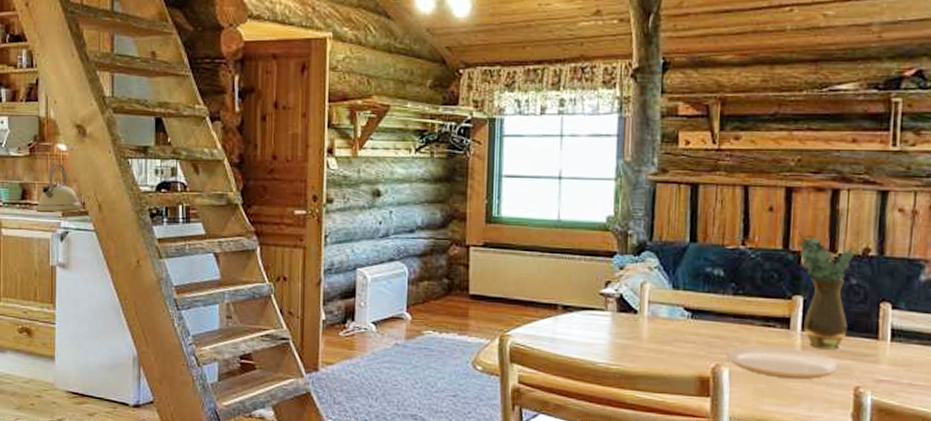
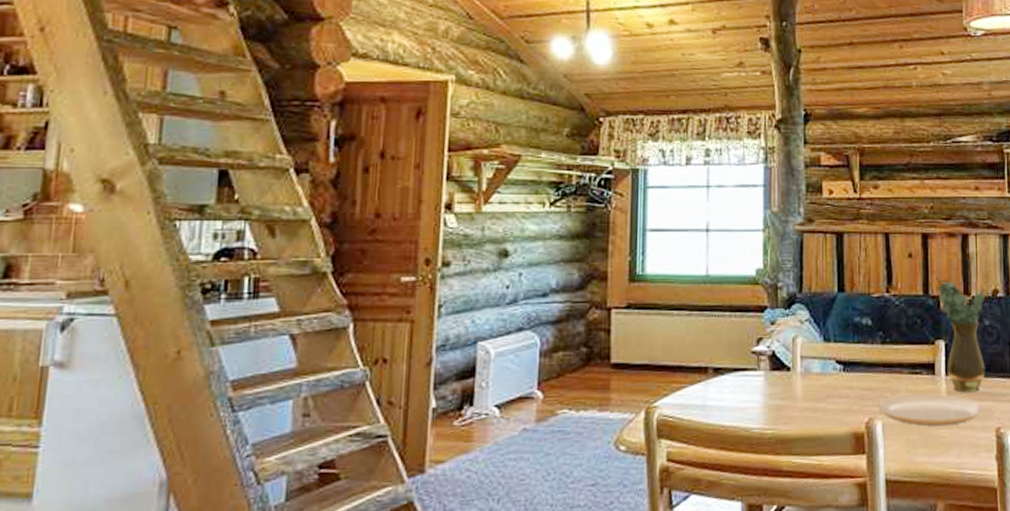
kettle: present [36,162,82,212] -> none [25,227,100,294]

